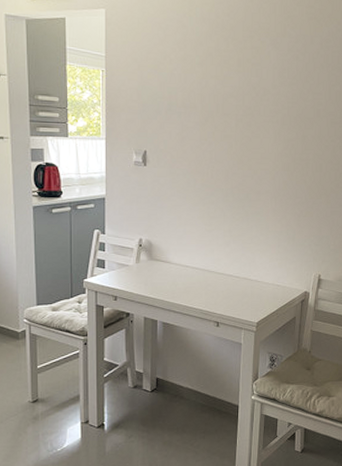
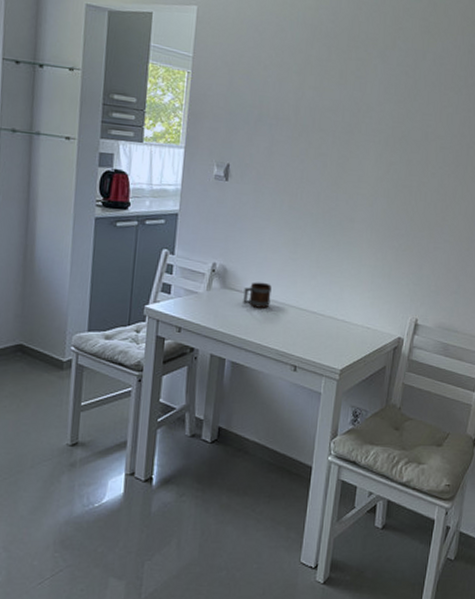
mug: none [168,252,192,275] -> present [243,282,272,308]

